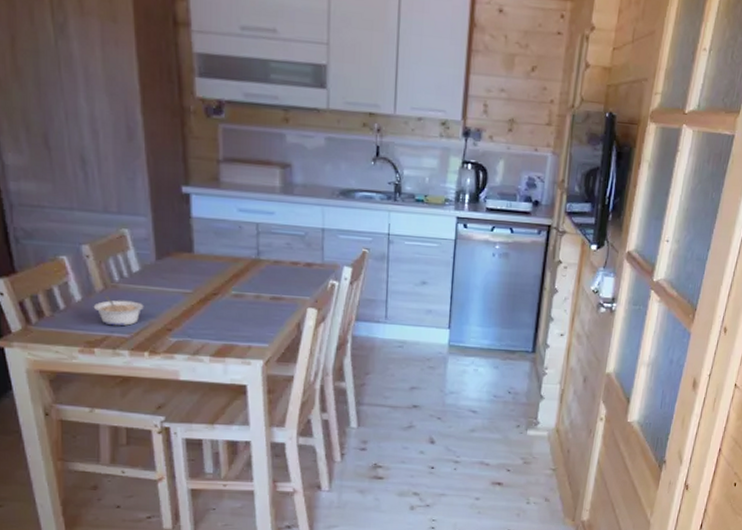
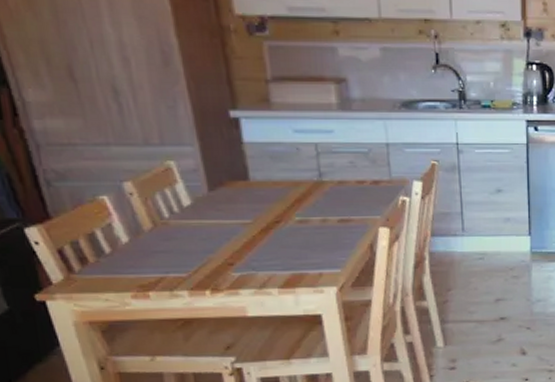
legume: present [93,295,144,327] -> none [143,233,201,266]

